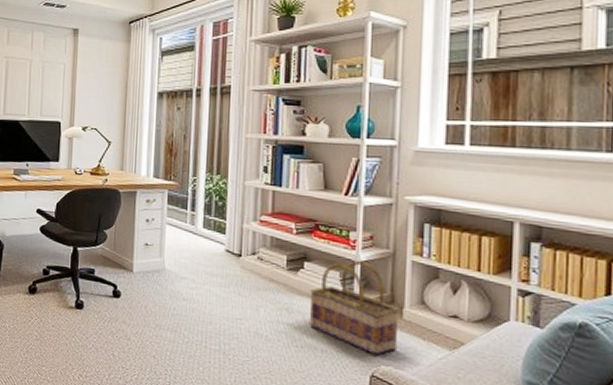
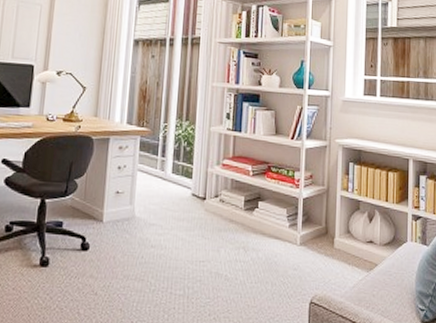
basket: present [310,260,399,356] -> none [262,197,331,283]

